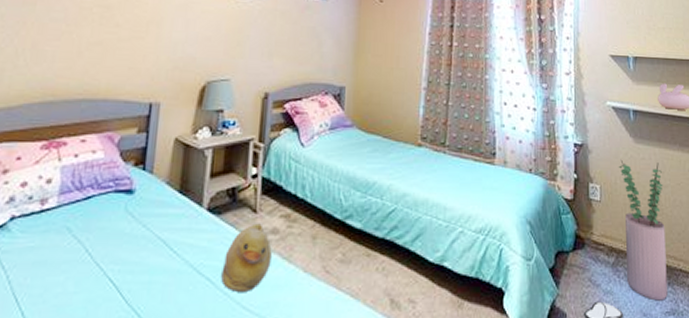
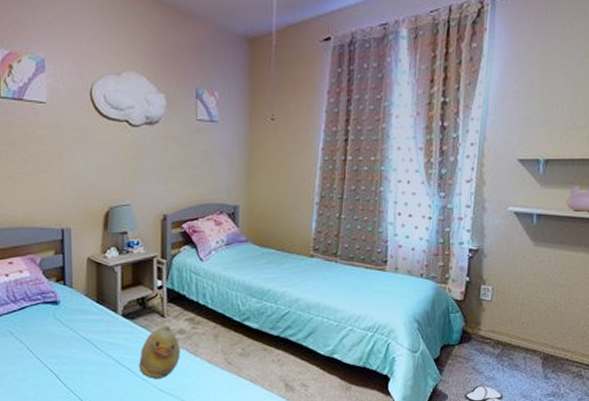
vase: present [618,159,668,301] -> none [510,262,561,385]

